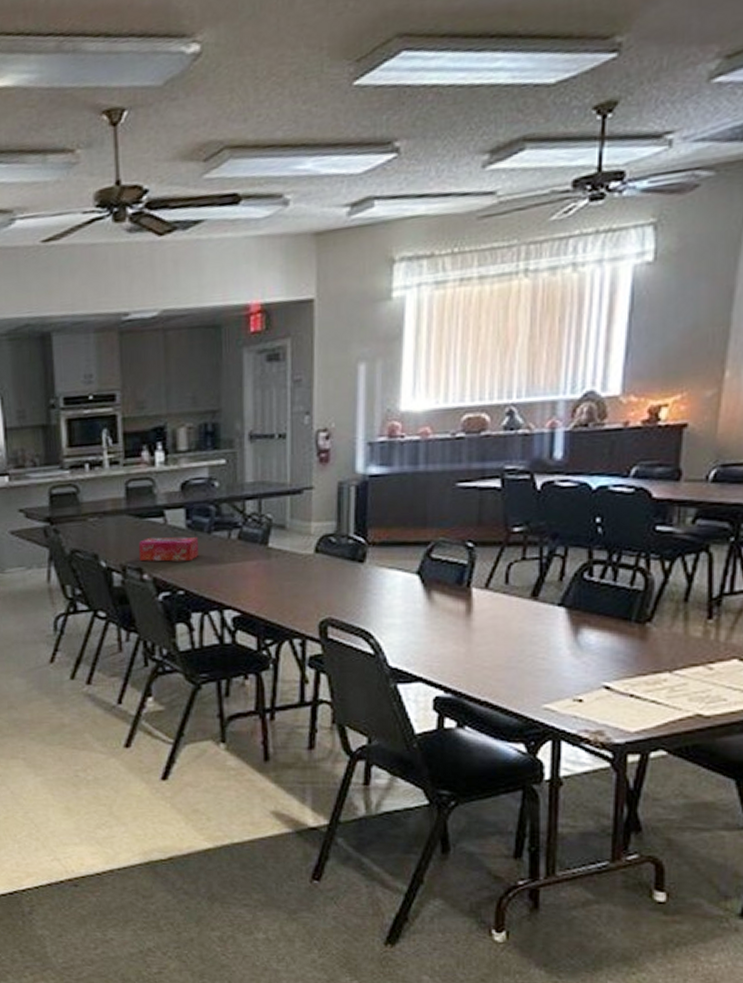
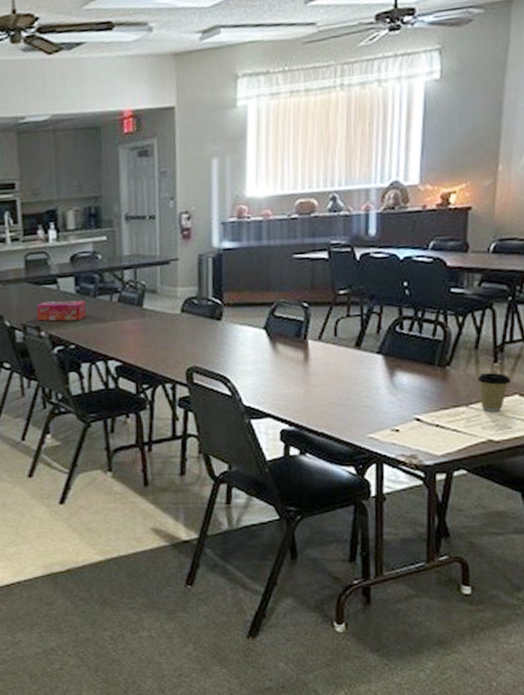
coffee cup: none [686,631,729,680] -> present [478,372,511,412]

